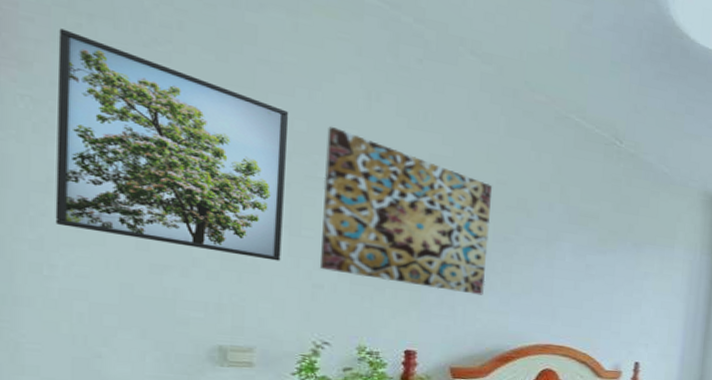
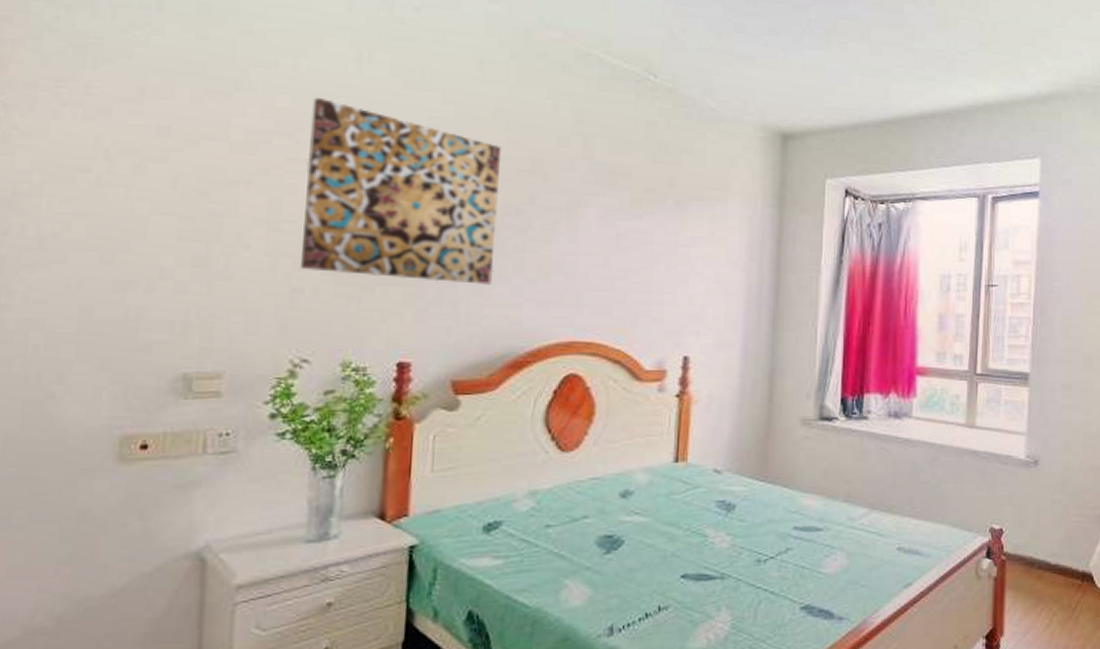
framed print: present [55,28,289,261] -> none [17,24,271,264]

